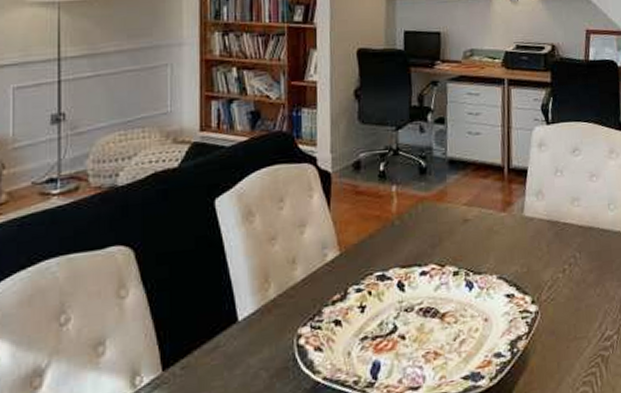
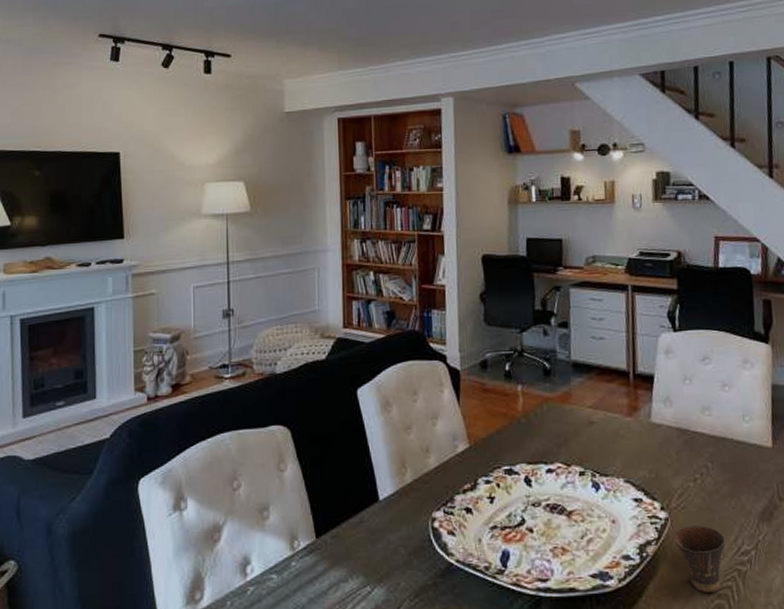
cup: none [542,315,591,382] -> present [673,524,726,594]

